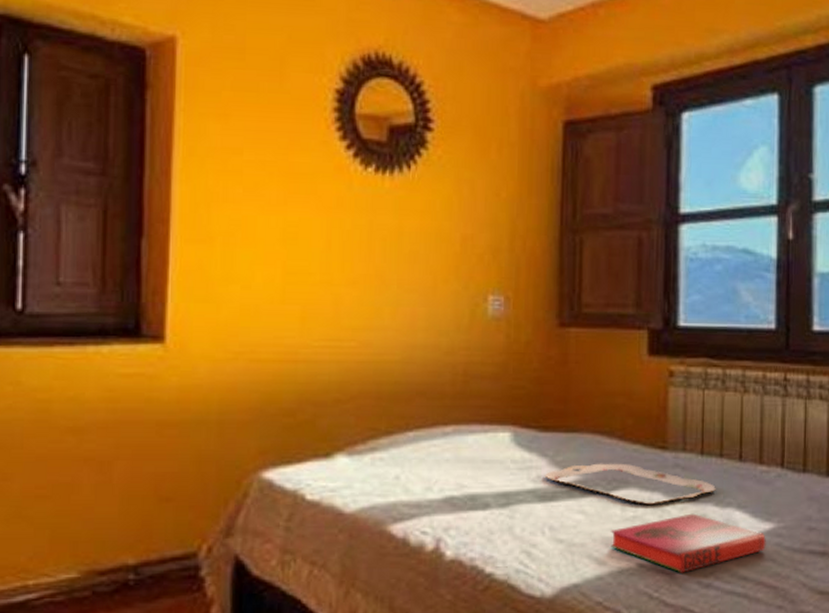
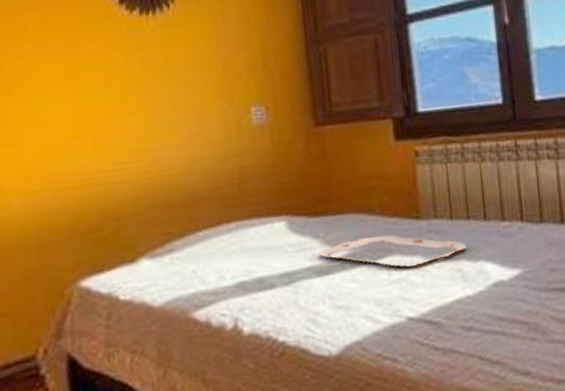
hardback book: present [610,513,766,573] -> none [381,269,516,321]

